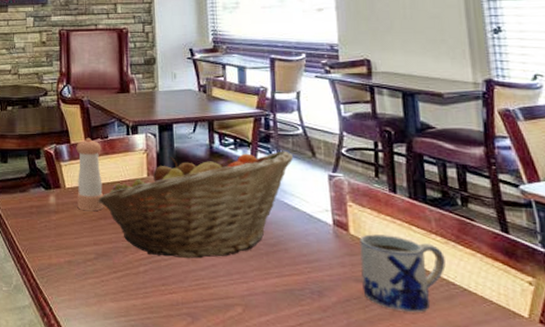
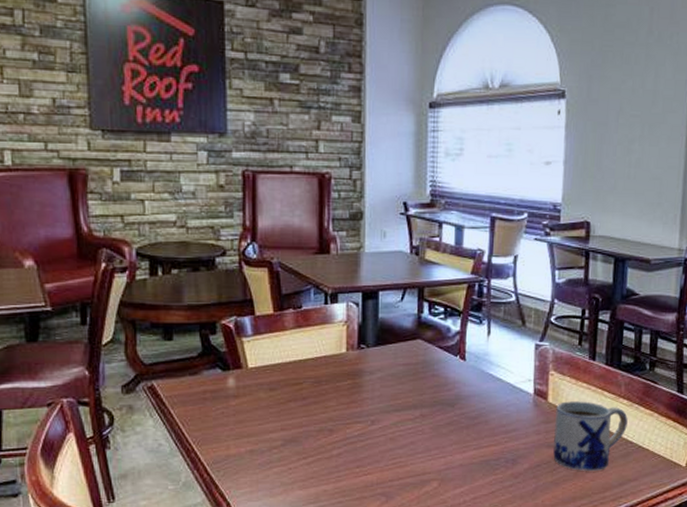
pepper shaker: present [76,138,104,211] -> none [262,309,295,392]
fruit basket: present [98,150,294,259] -> none [288,319,504,438]

